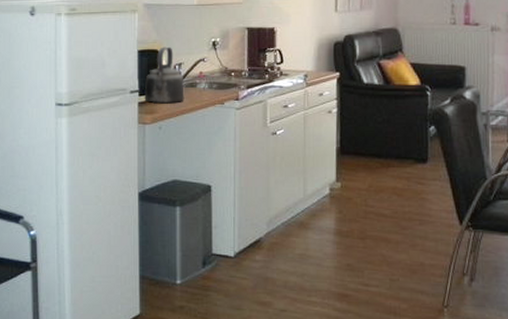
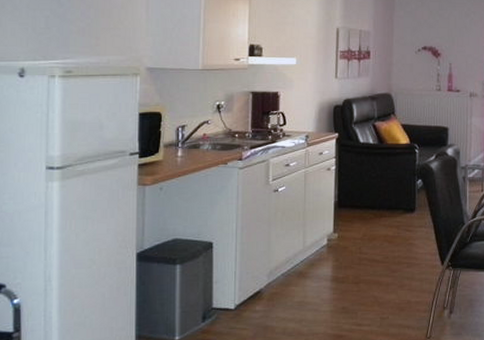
kettle: present [144,46,185,104] -> none [145,109,187,165]

